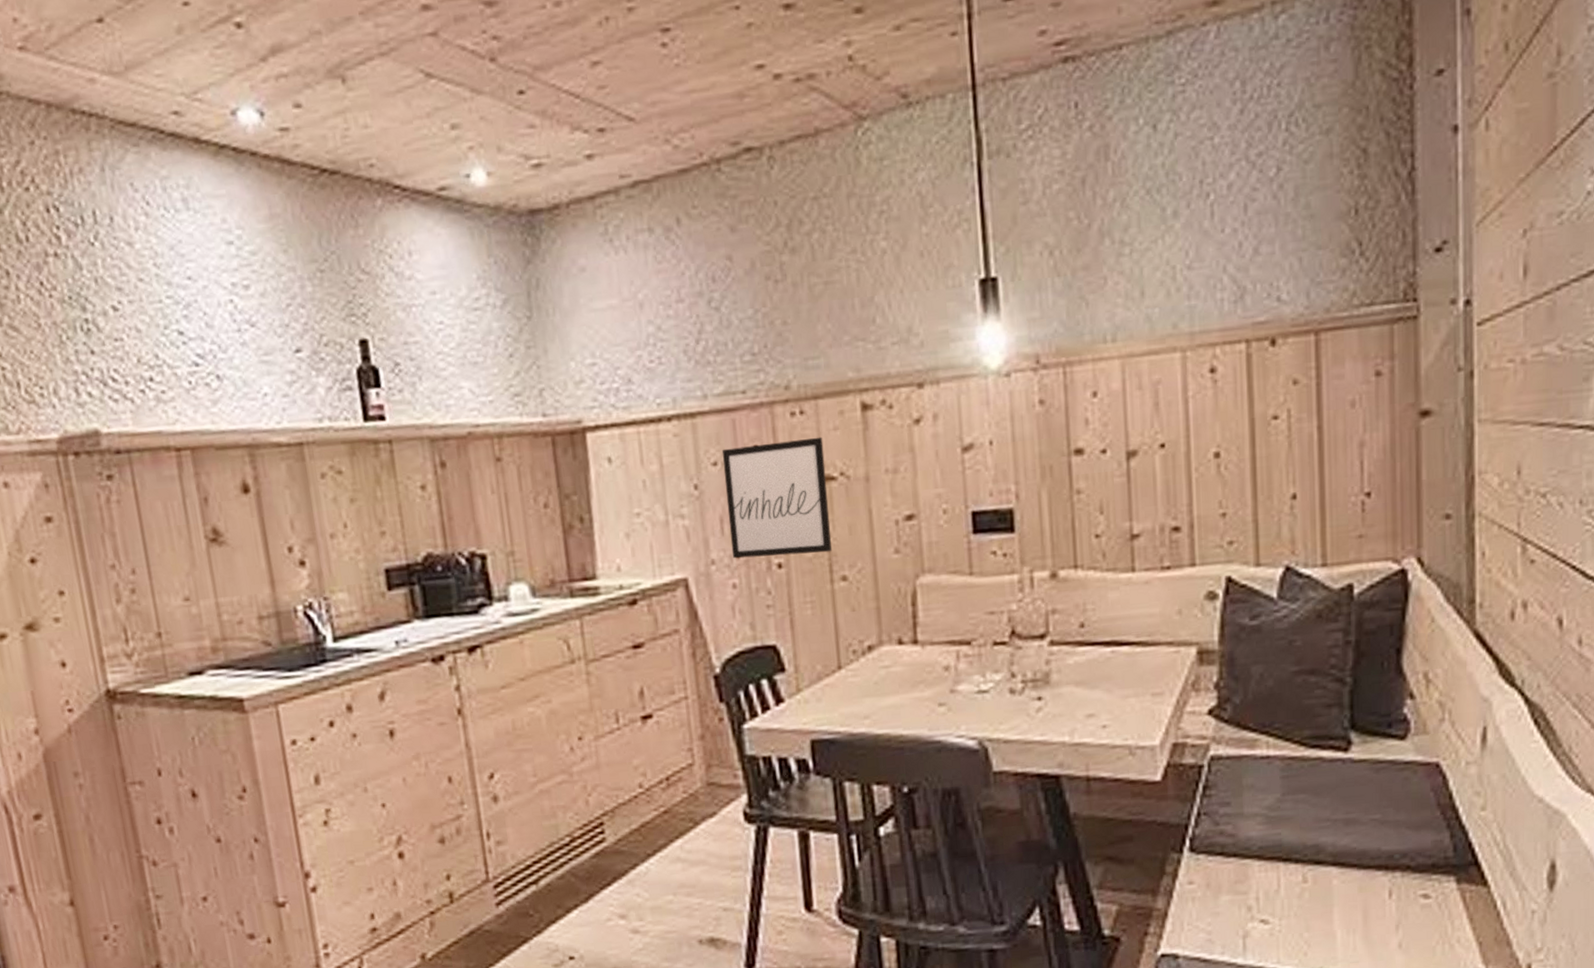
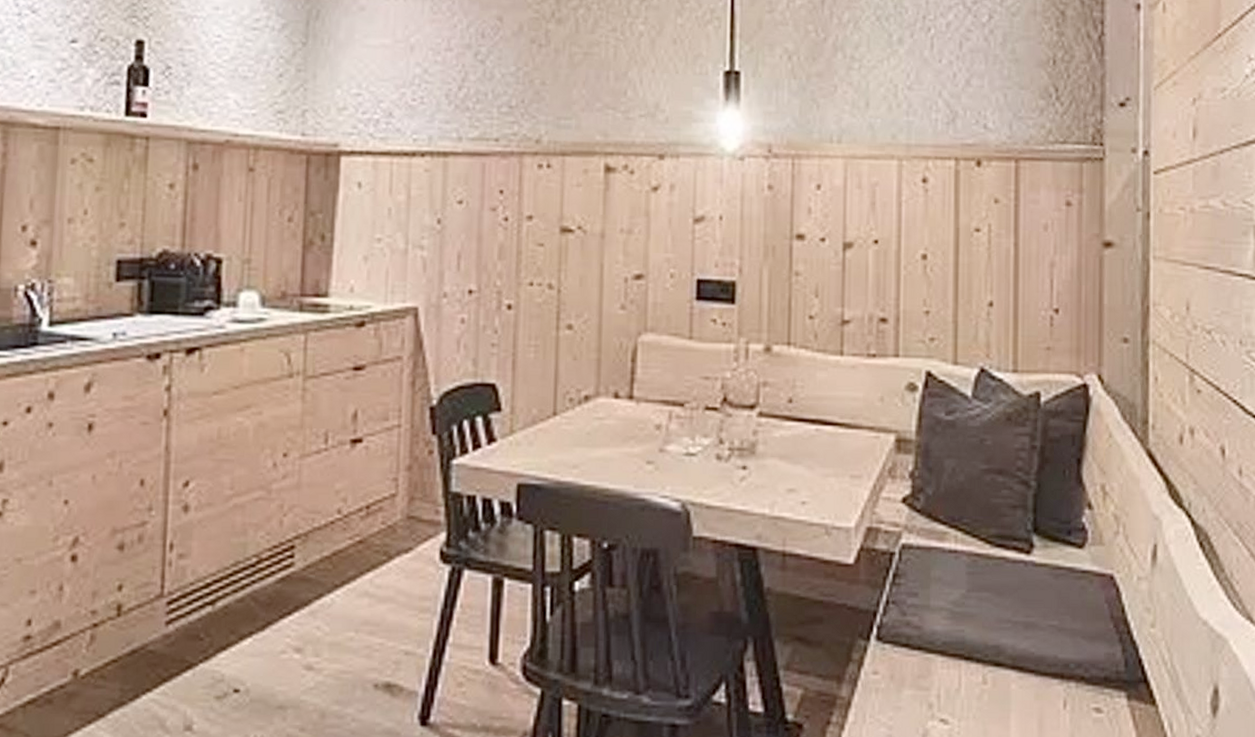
wall art: present [721,436,832,559] -> none [464,189,566,300]

